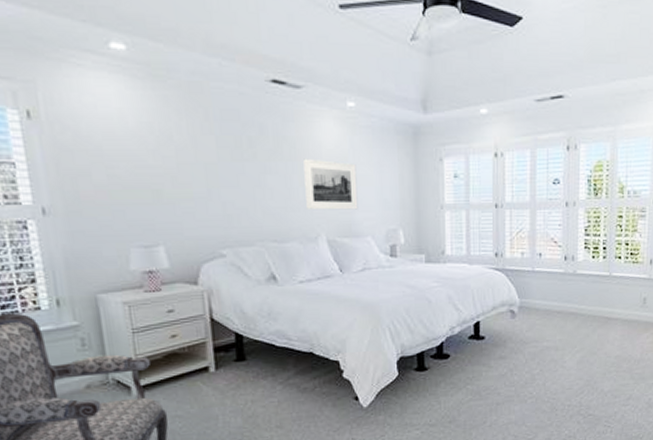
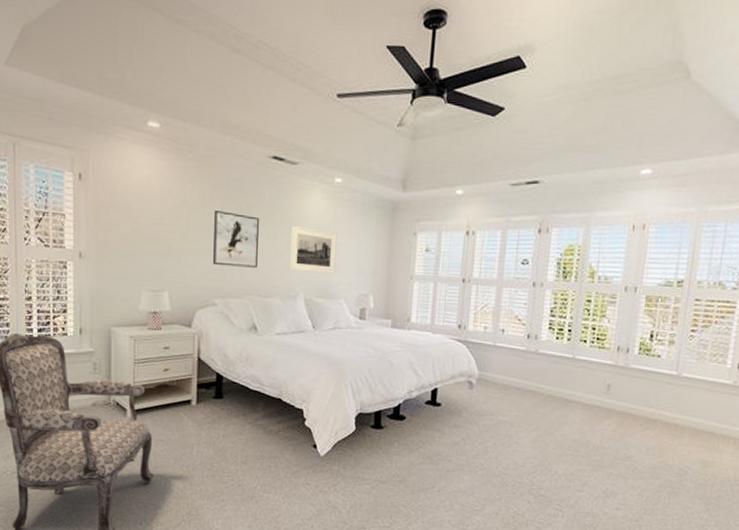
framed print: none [209,145,268,211] -> present [213,209,260,268]

